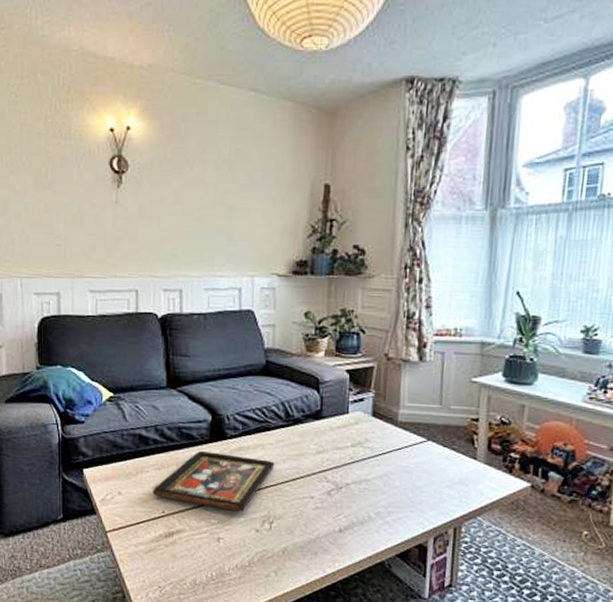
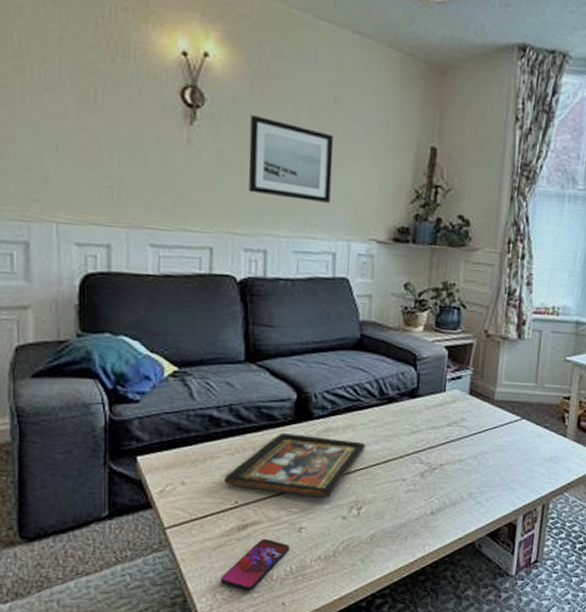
smartphone: none [152,545,210,593] -> present [220,538,290,591]
wall art: none [165,174,236,244] -> present [248,115,334,203]

